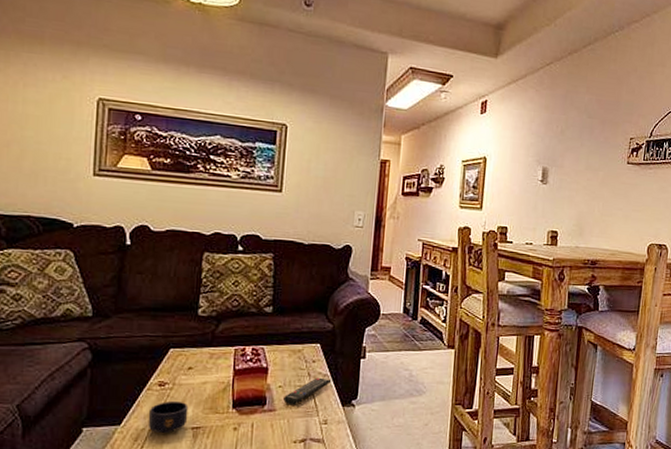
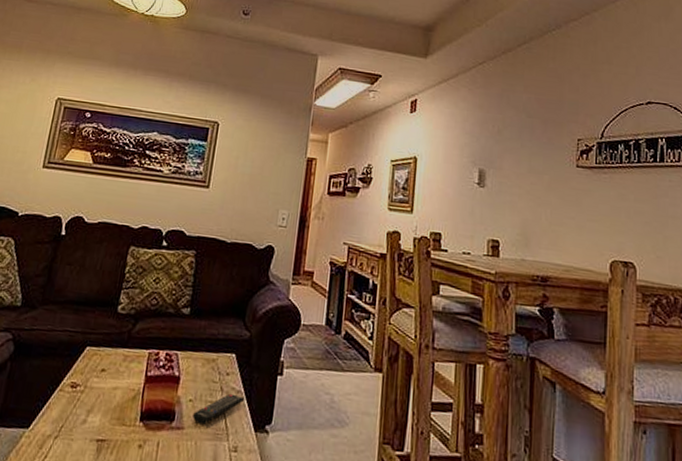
mug: present [148,400,189,434] -> none [54,405,97,444]

